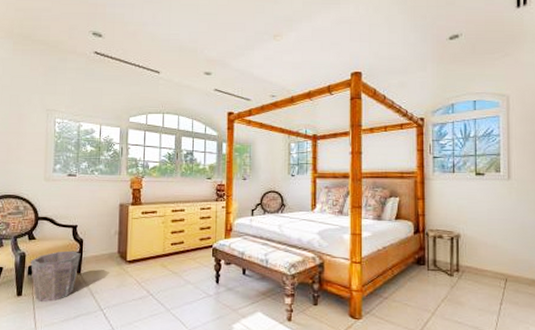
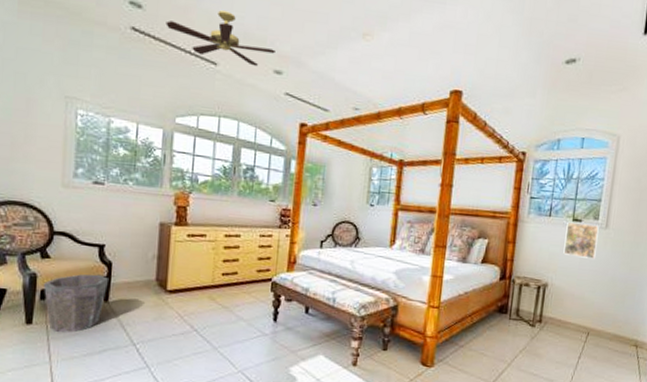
ceiling fan: none [120,31,205,71] -> present [166,10,275,67]
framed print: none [471,176,502,208] -> present [563,221,599,259]

